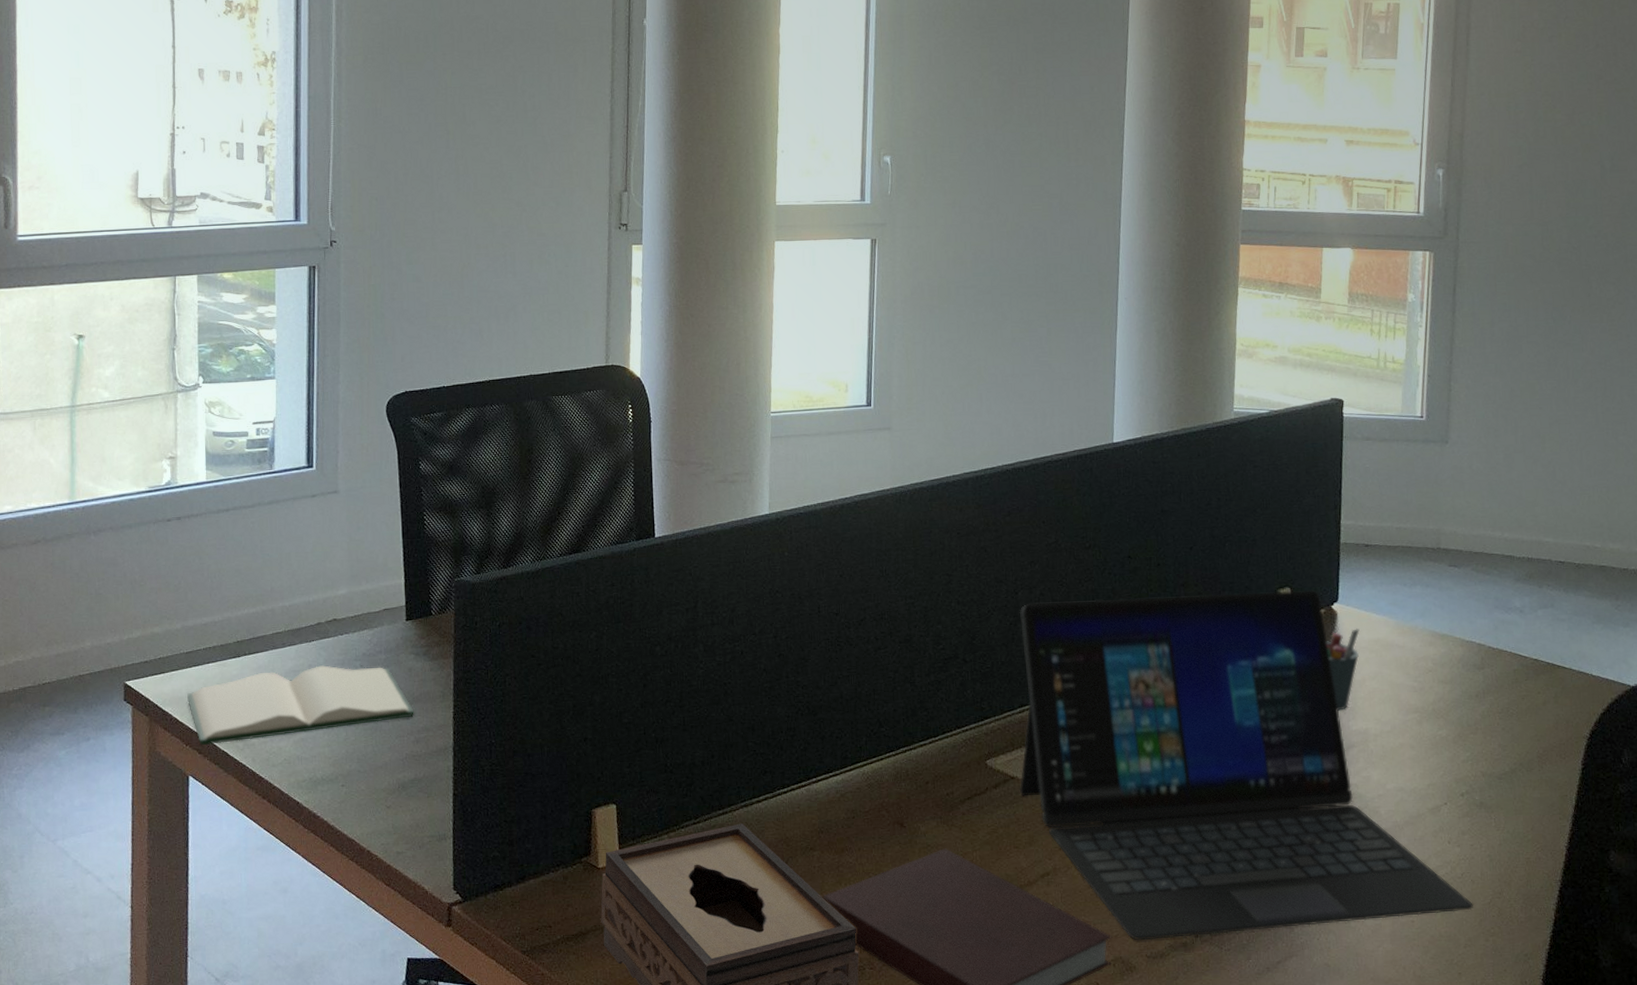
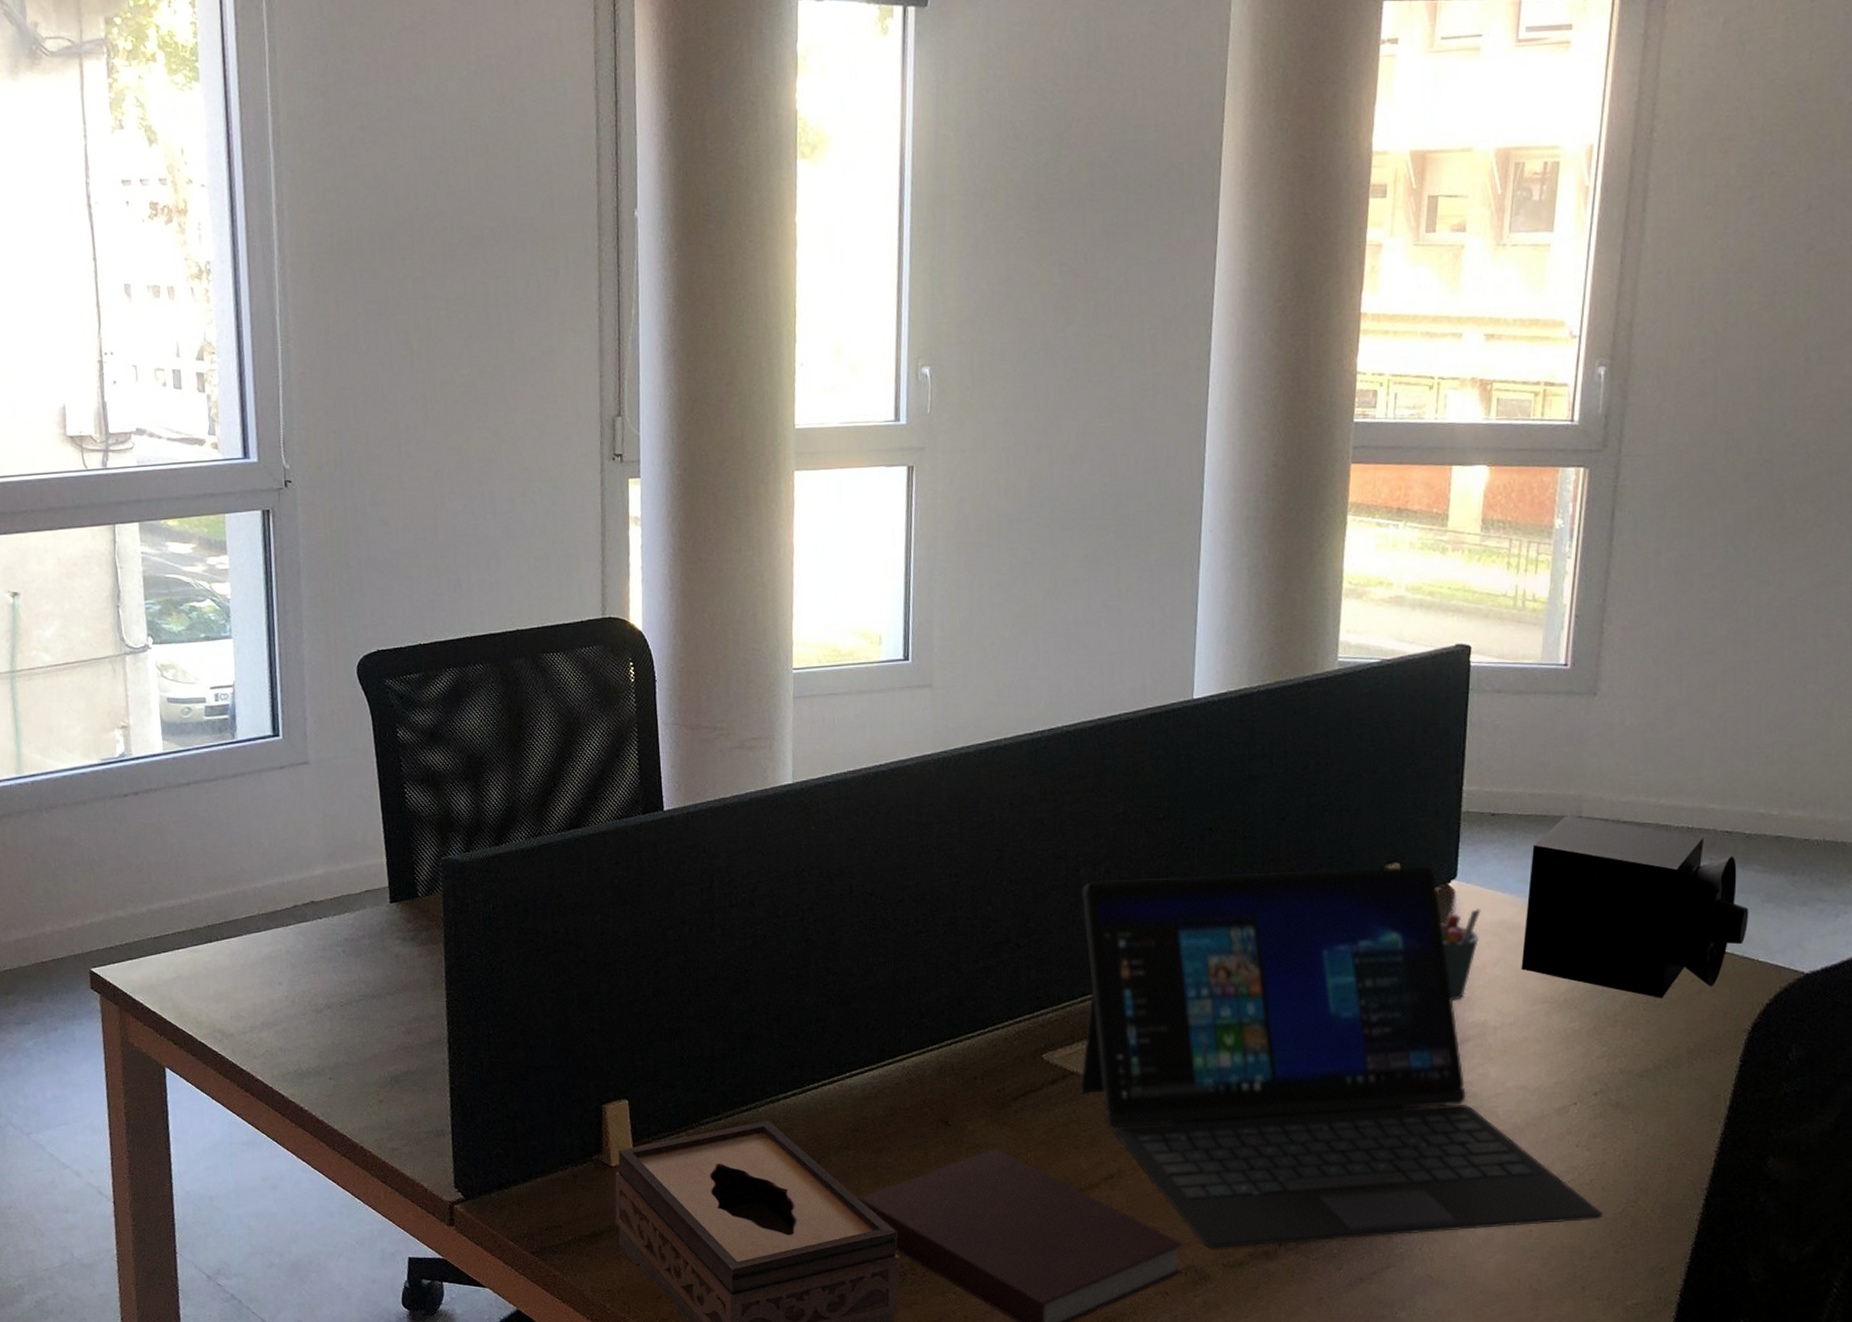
hardback book: present [187,665,414,746] -> none [158,951,404,1036]
speaker: none [1395,546,1583,708] -> present [1521,814,1749,998]

